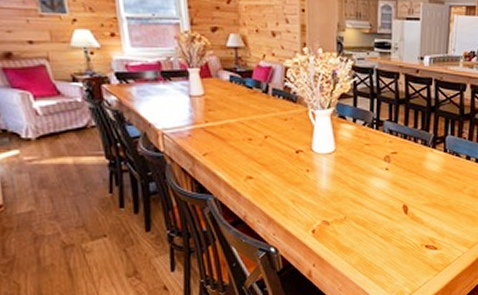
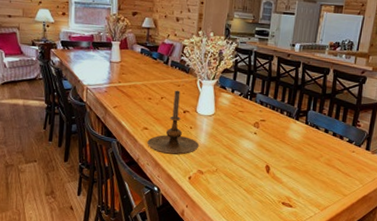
candle holder: none [254,125,321,207] -> present [147,90,200,155]

